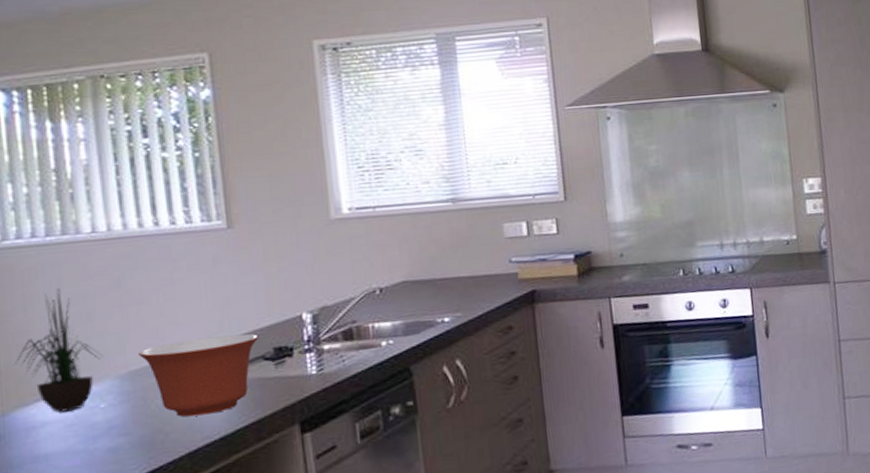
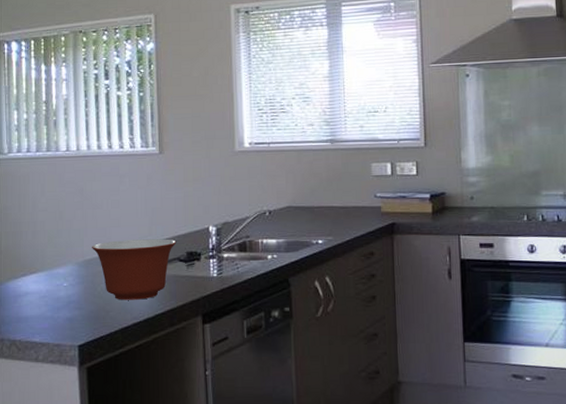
potted plant: present [15,288,101,413] -> none [11,192,67,286]

